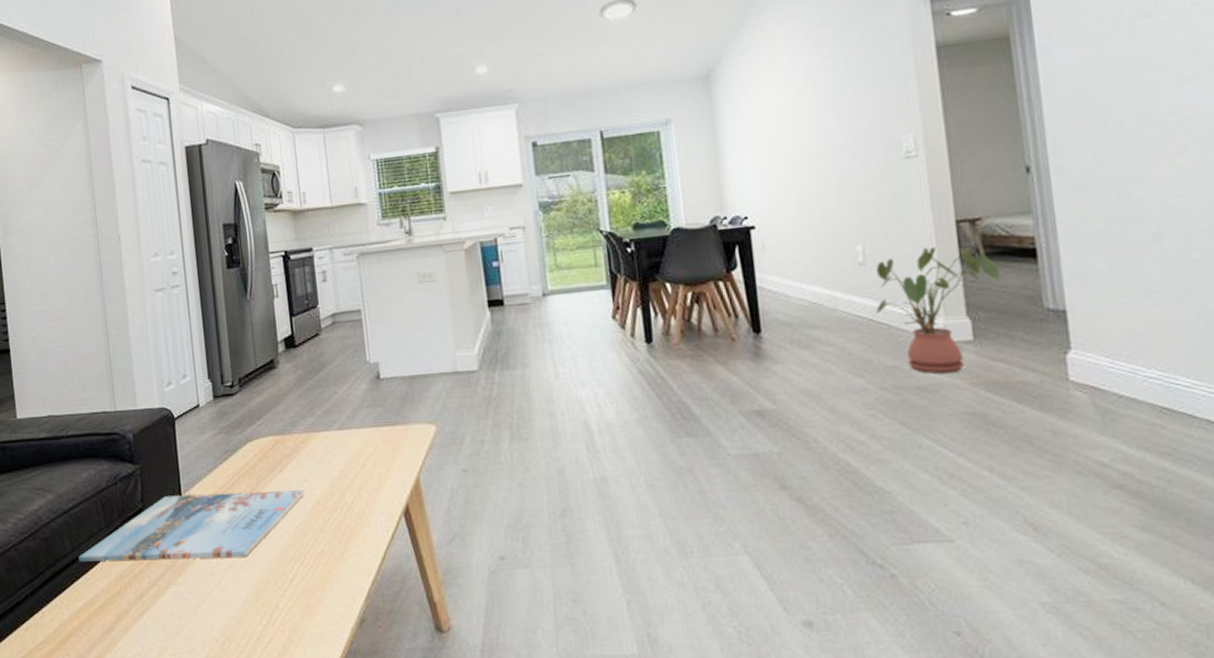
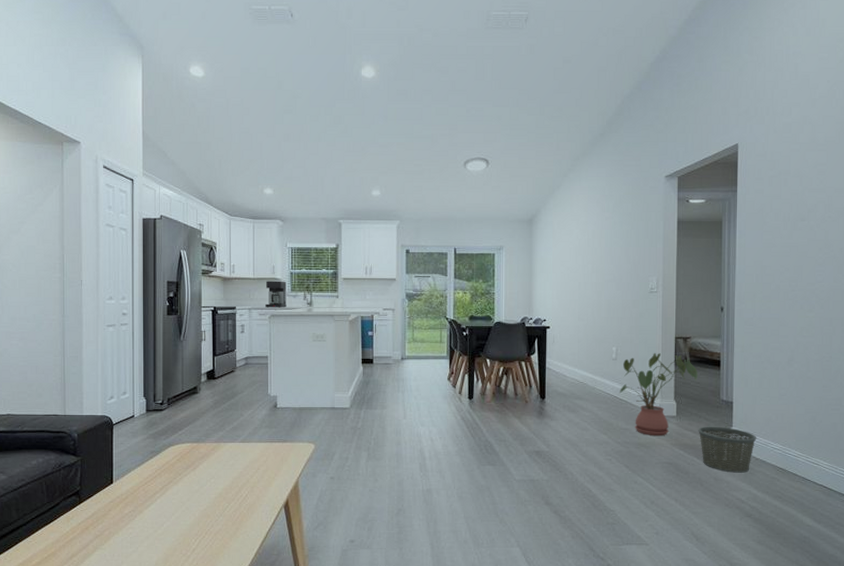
magazine: present [79,490,305,562] -> none [23,482,211,531]
coffee maker: none [348,205,379,245] -> present [265,281,287,308]
basket: none [1012,350,1116,421] -> present [698,426,757,473]

